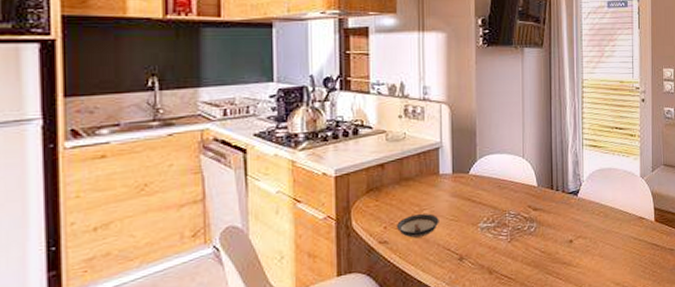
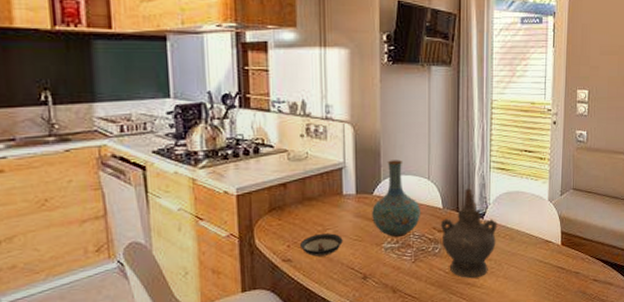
vase: none [468,139,517,217] -> present [372,160,421,238]
ceremonial vessel: none [535,166,591,258] -> present [440,188,497,279]

